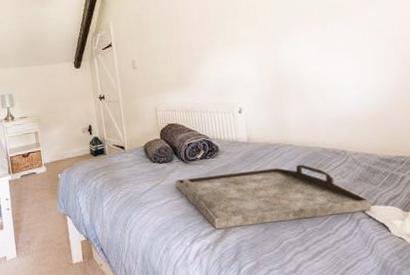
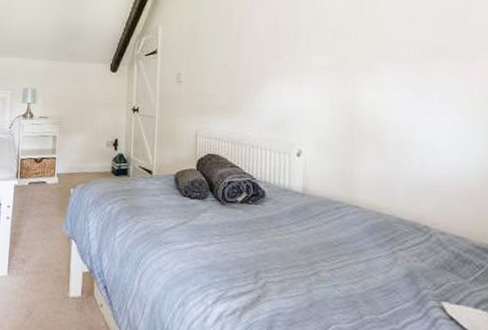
serving tray: present [175,164,372,229] -> none [206,222,456,311]

